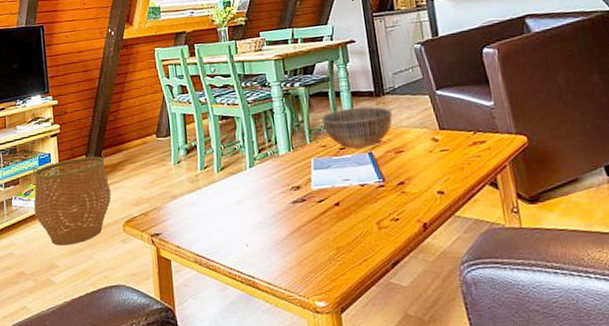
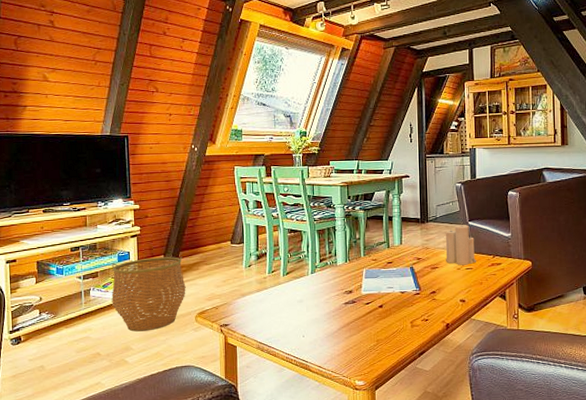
bowl: present [321,106,393,149] -> none [375,230,433,263]
candle: none [408,91,452,147] -> present [446,222,476,265]

